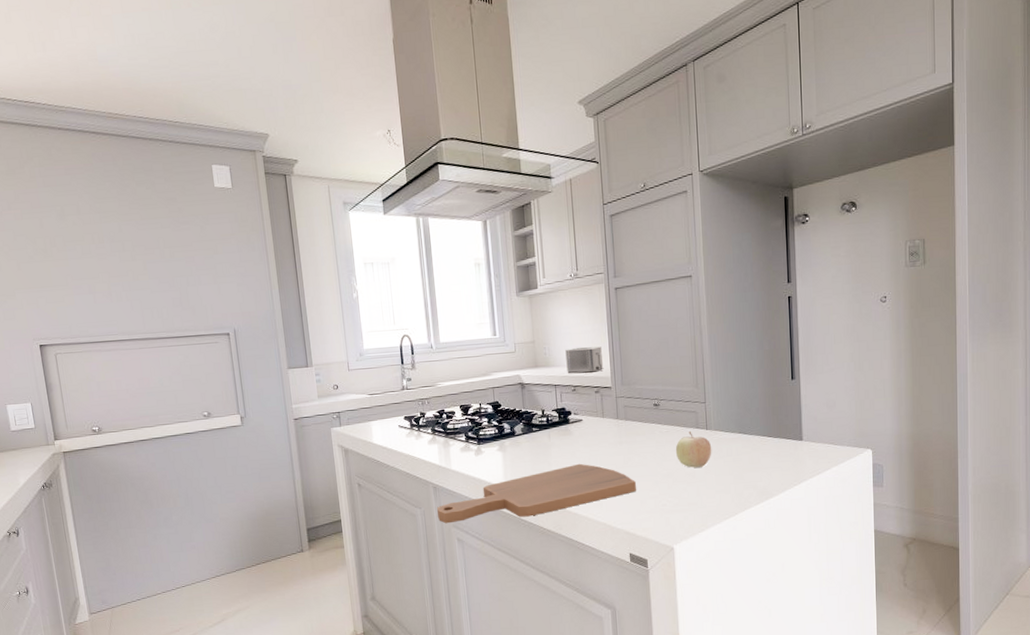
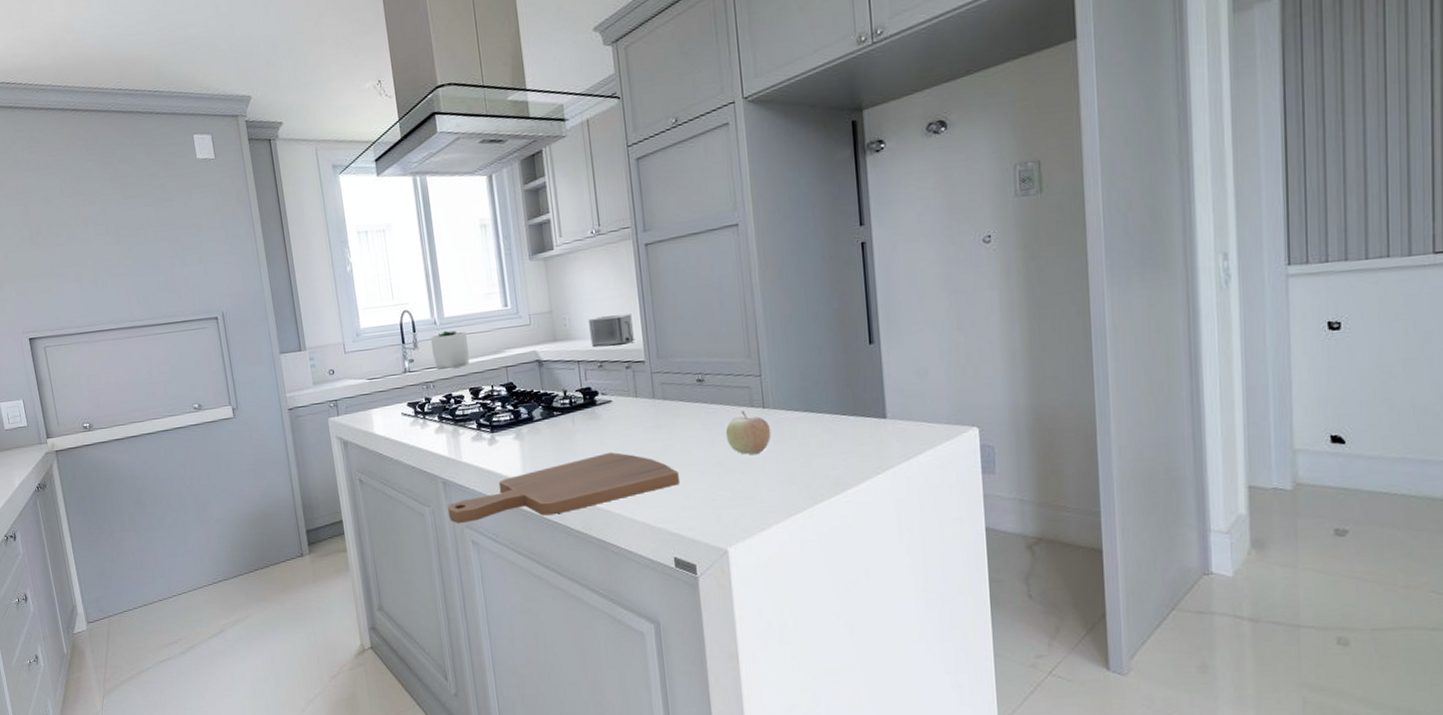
planter: none [426,354,461,389] -> present [430,330,470,370]

